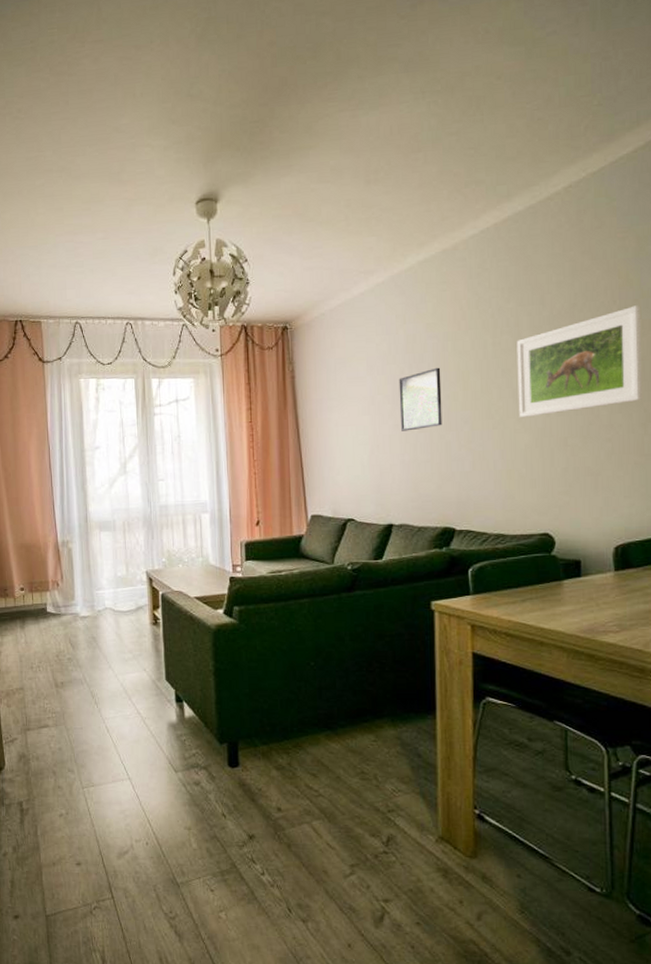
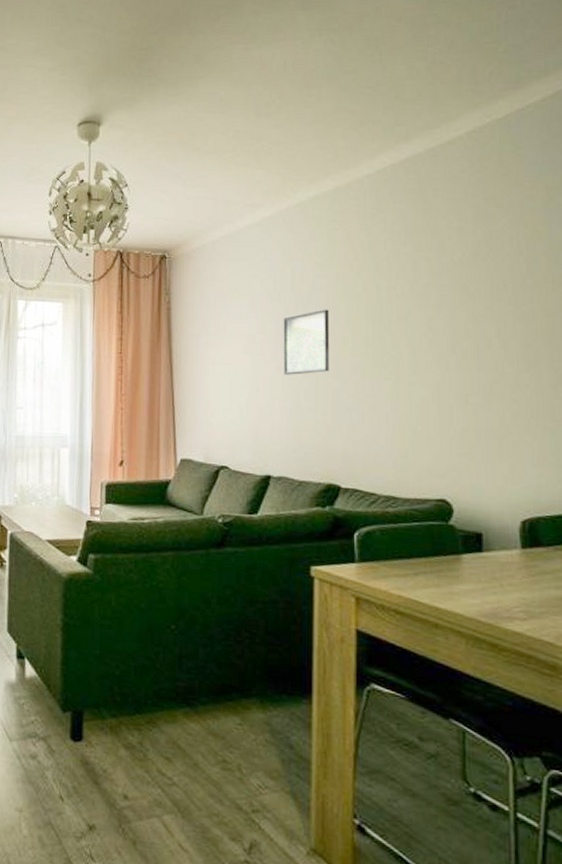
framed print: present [516,305,642,418] -> none [413,258,552,370]

